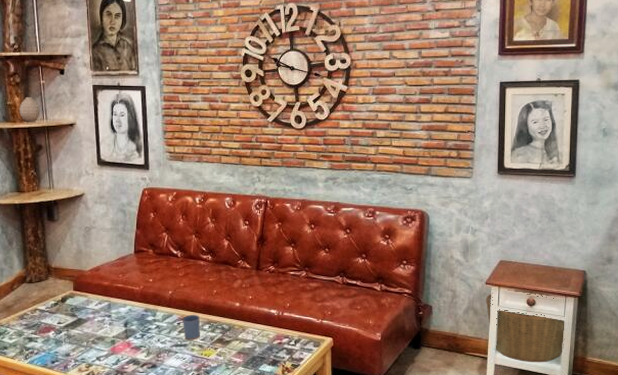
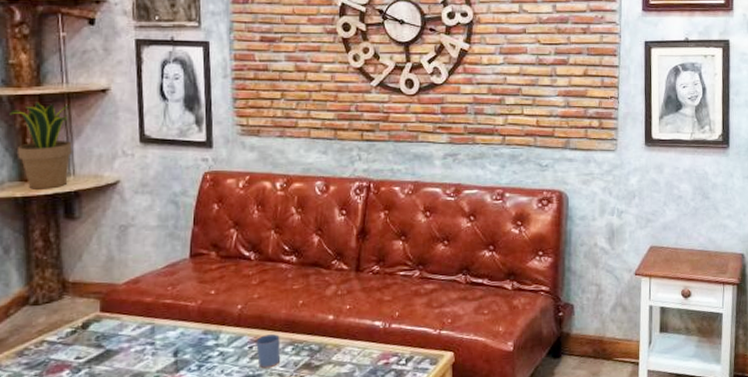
potted plant: none [8,134,51,198] -> present [8,103,72,190]
vase: present [19,97,40,122] -> none [27,54,58,86]
basket: present [485,290,565,362] -> none [635,279,724,364]

